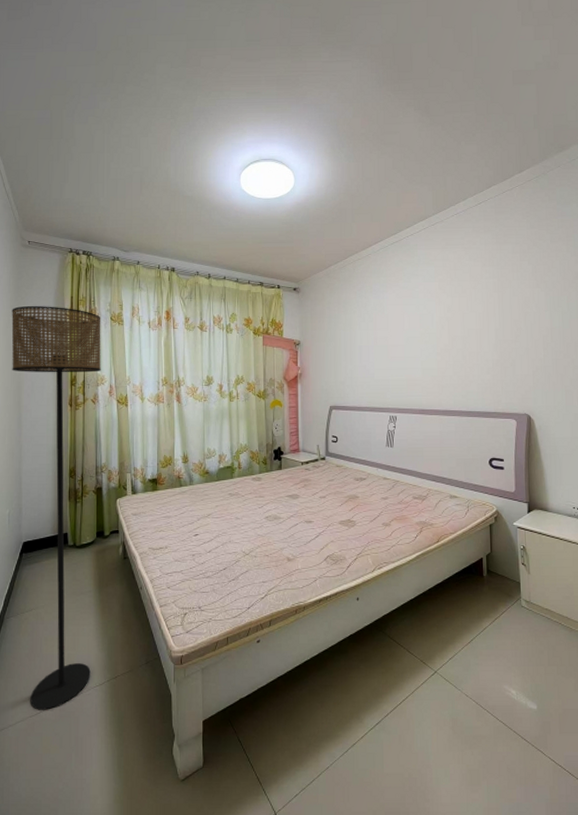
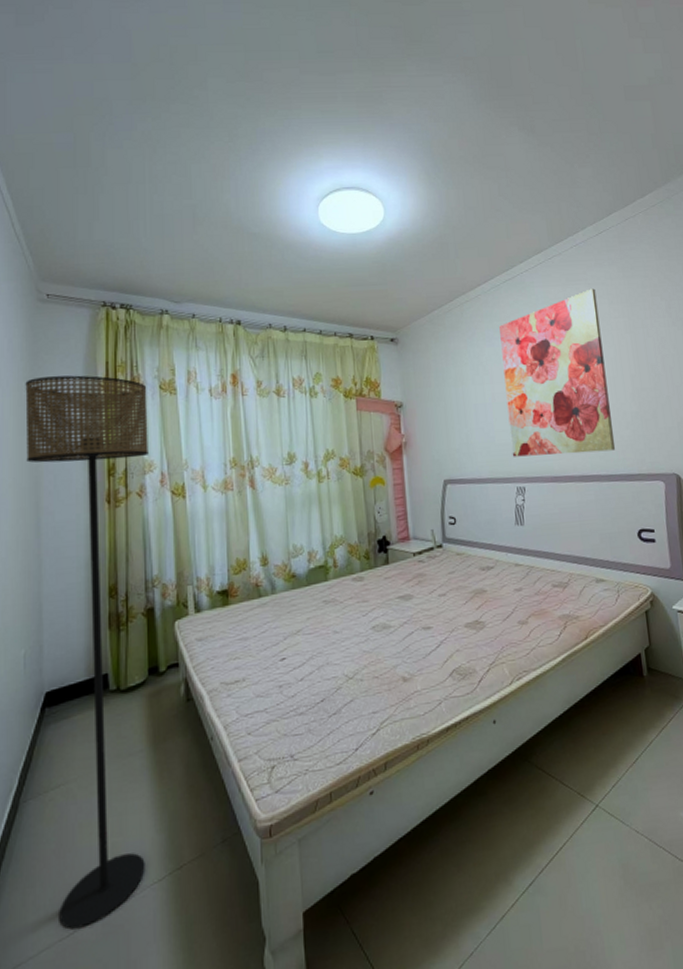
wall art: none [385,252,477,392] -> present [499,288,616,457]

